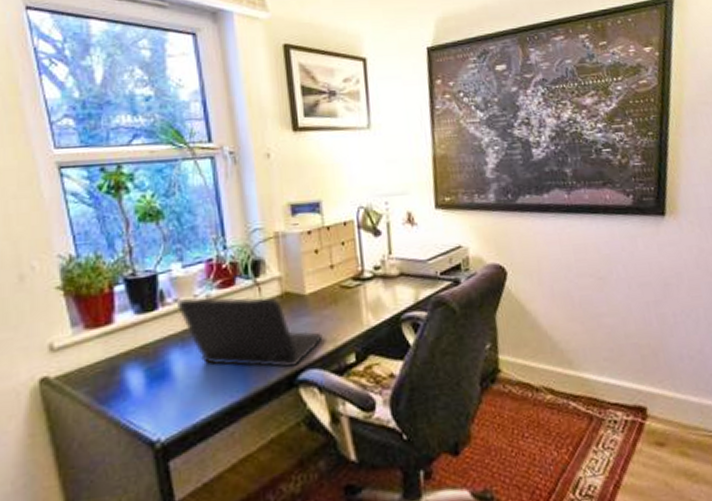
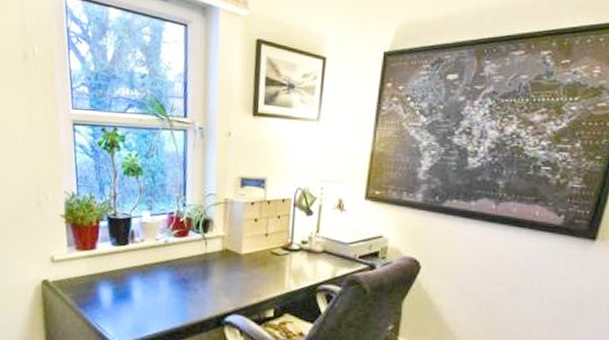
laptop: present [177,297,323,369] -> none [143,240,250,310]

